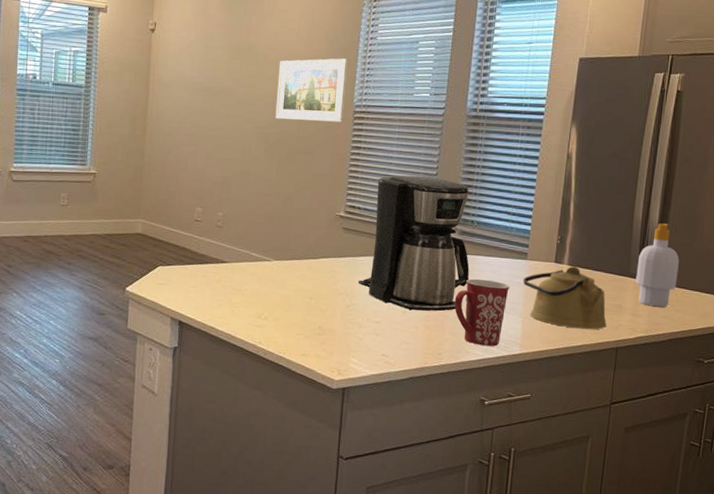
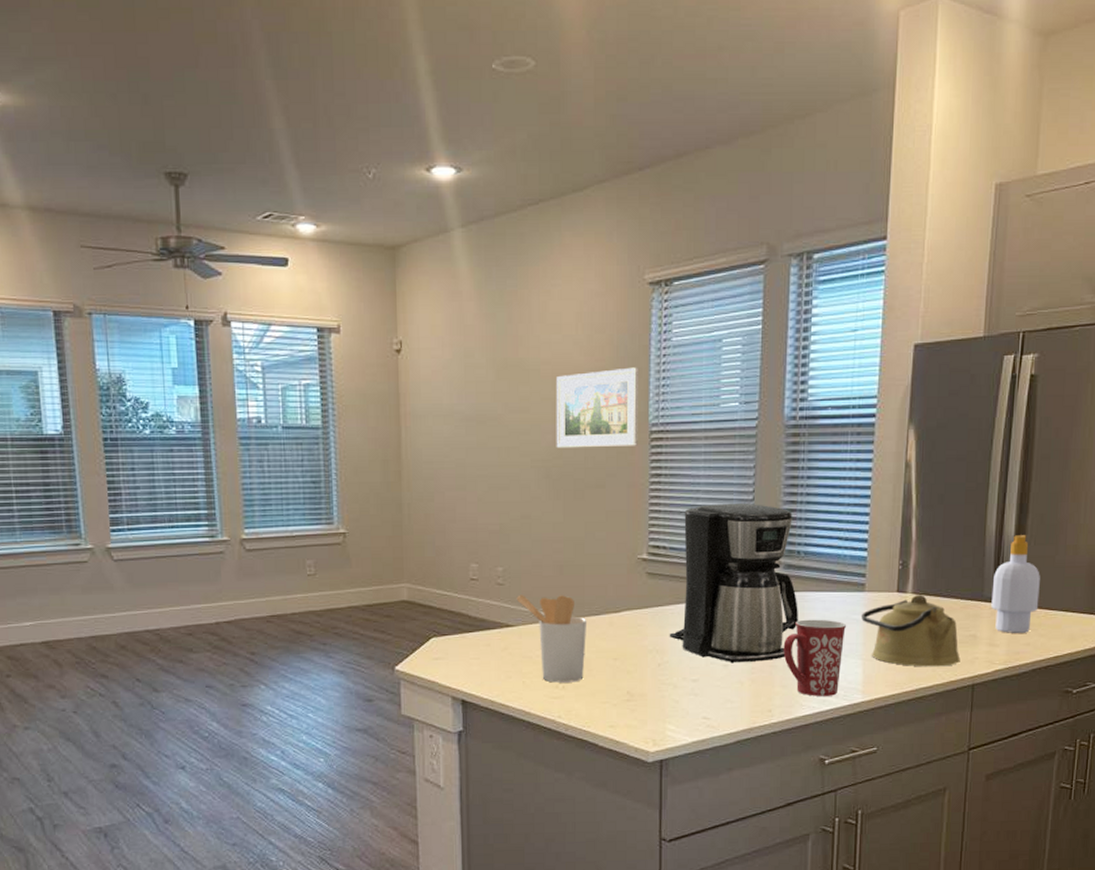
utensil holder: none [232,237,290,315] -> present [516,595,588,683]

